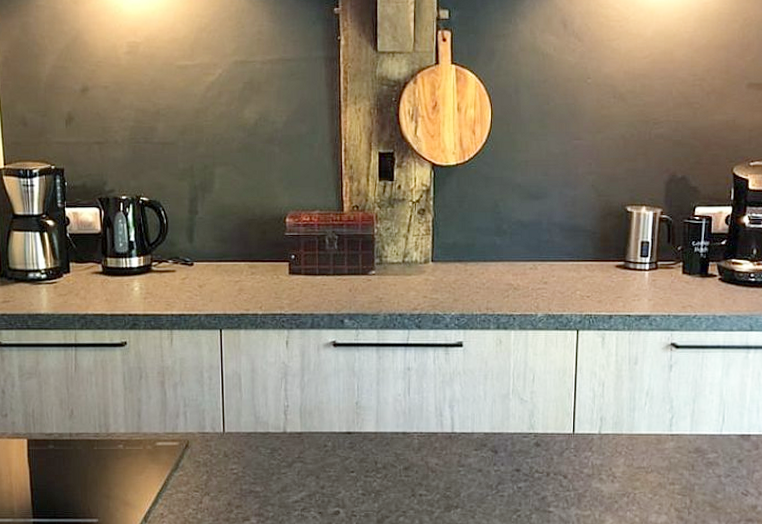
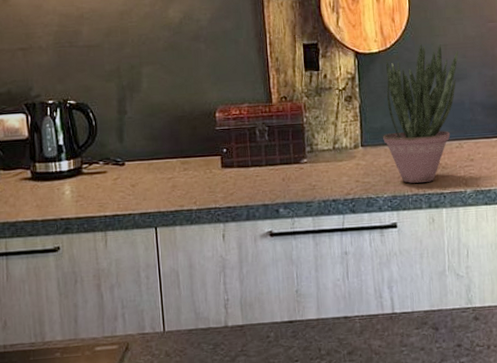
potted plant: none [455,158,540,303] -> present [383,43,458,183]

